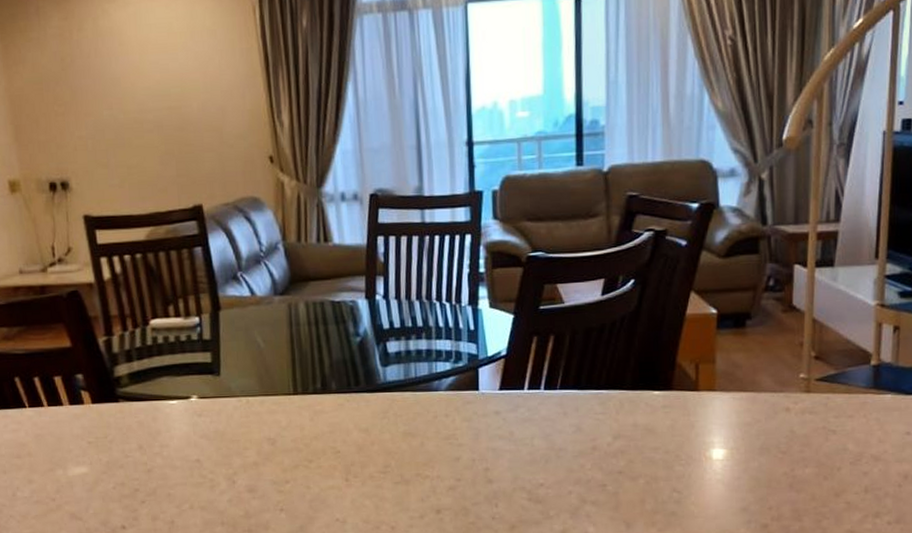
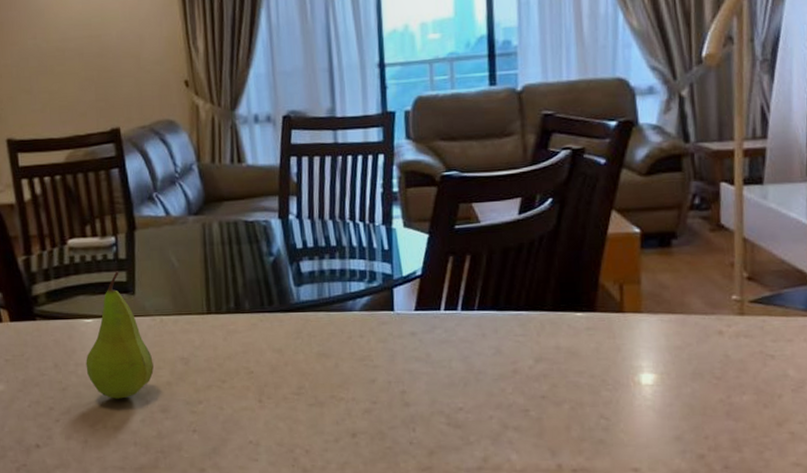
fruit: none [171,352,240,480] -> present [86,271,154,399]

